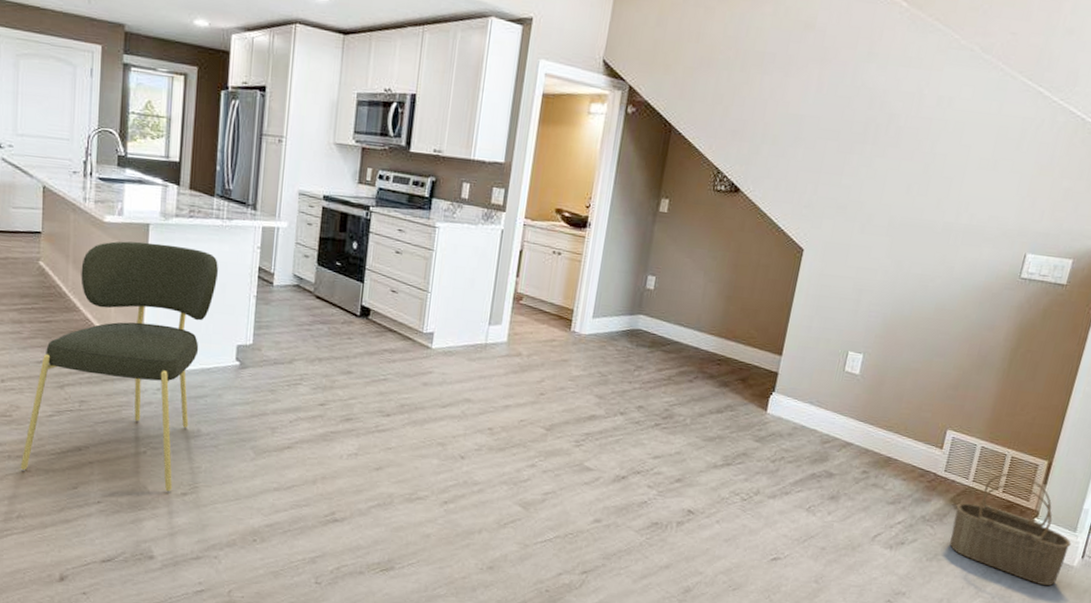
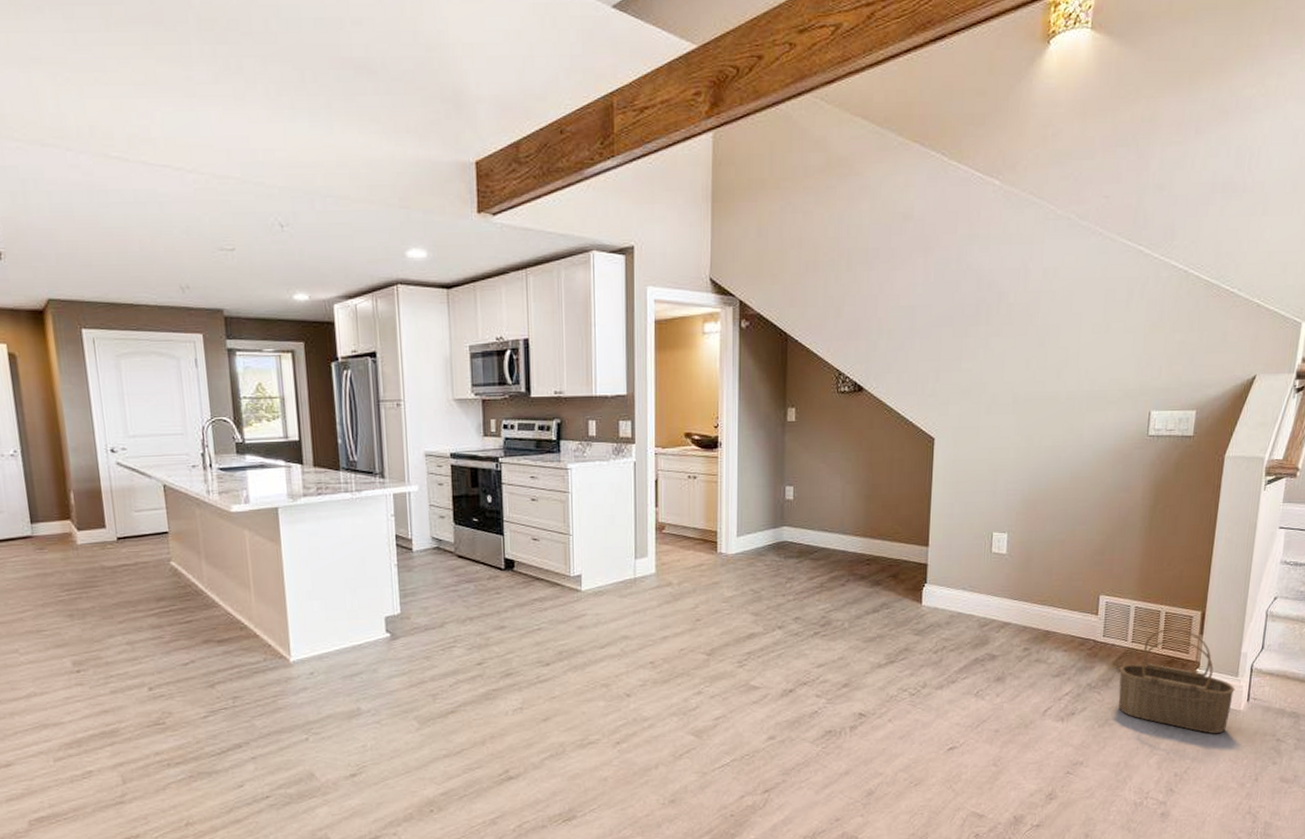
dining chair: present [20,241,218,493] -> none [181,525,355,778]

